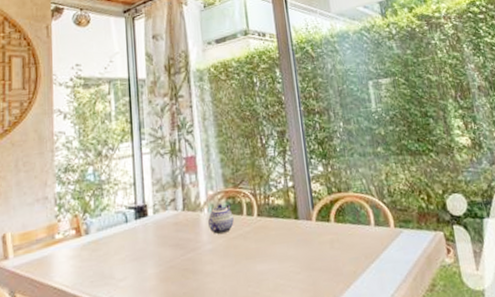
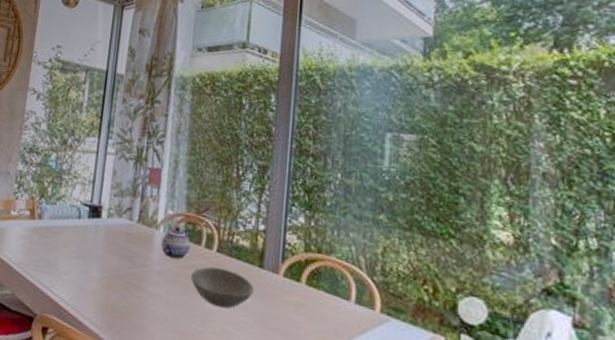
soup bowl: none [239,229,296,266] -> present [190,267,255,309]

